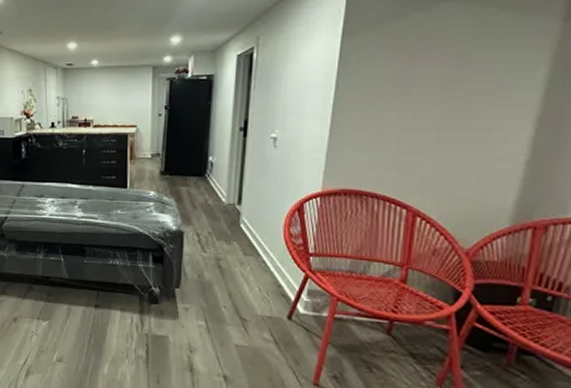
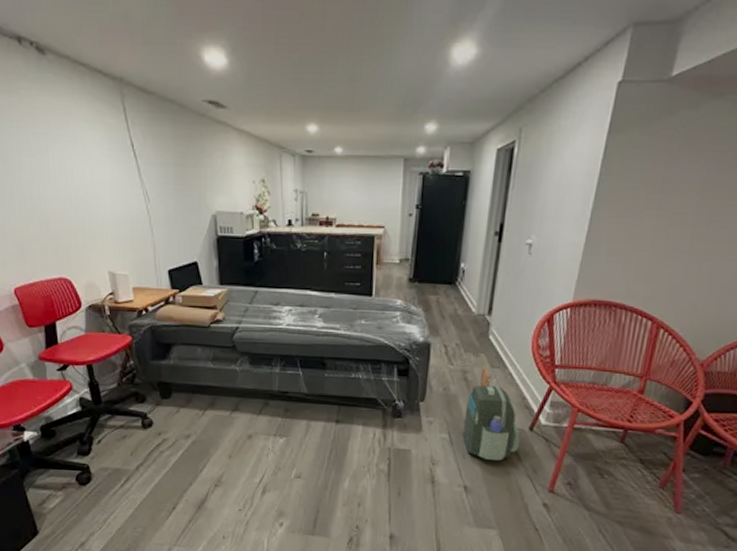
backpack: none [219,254,278,350] -> present [462,366,520,460]

